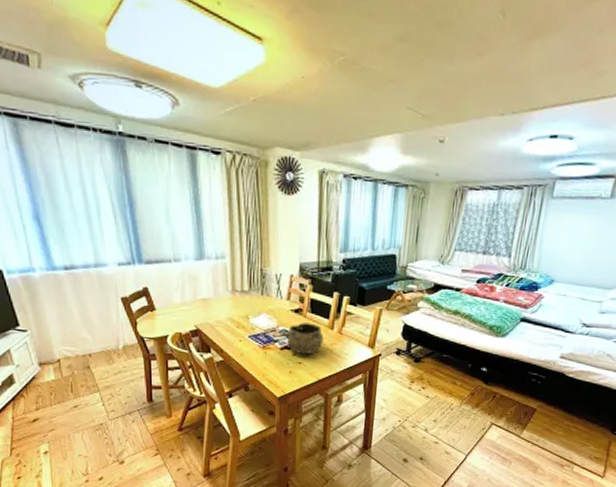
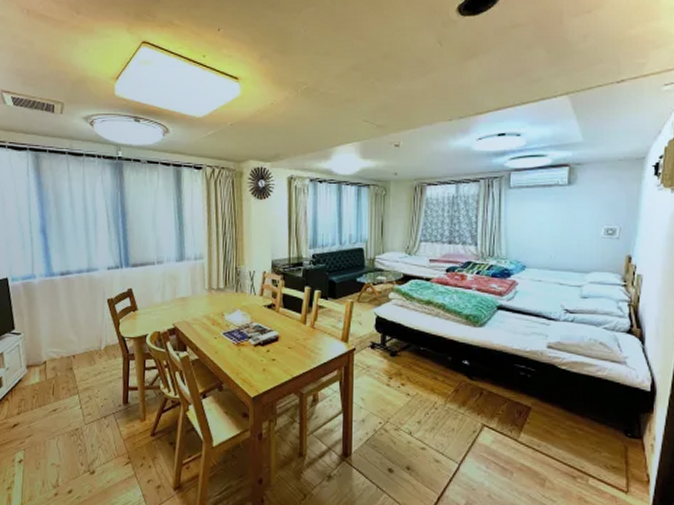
decorative bowl: present [286,322,324,355] -> none [260,318,297,351]

